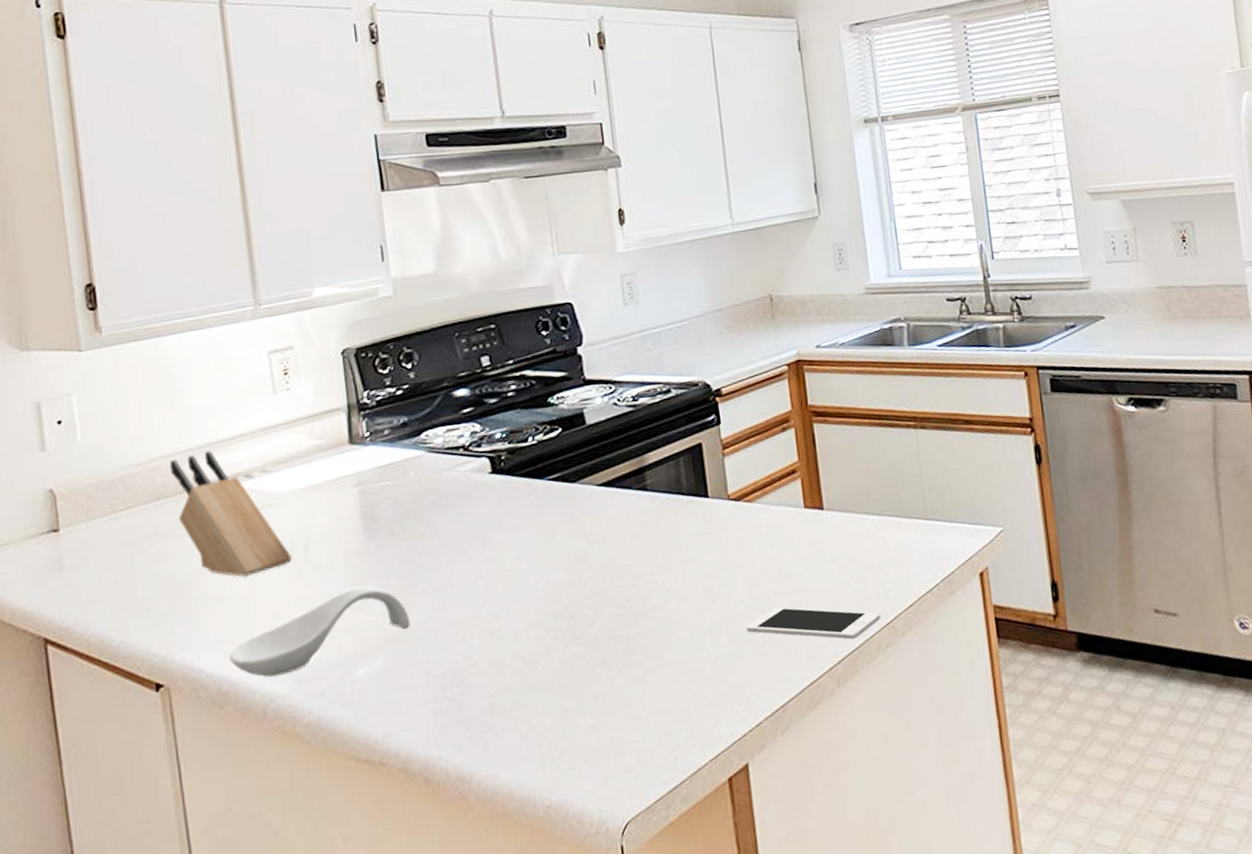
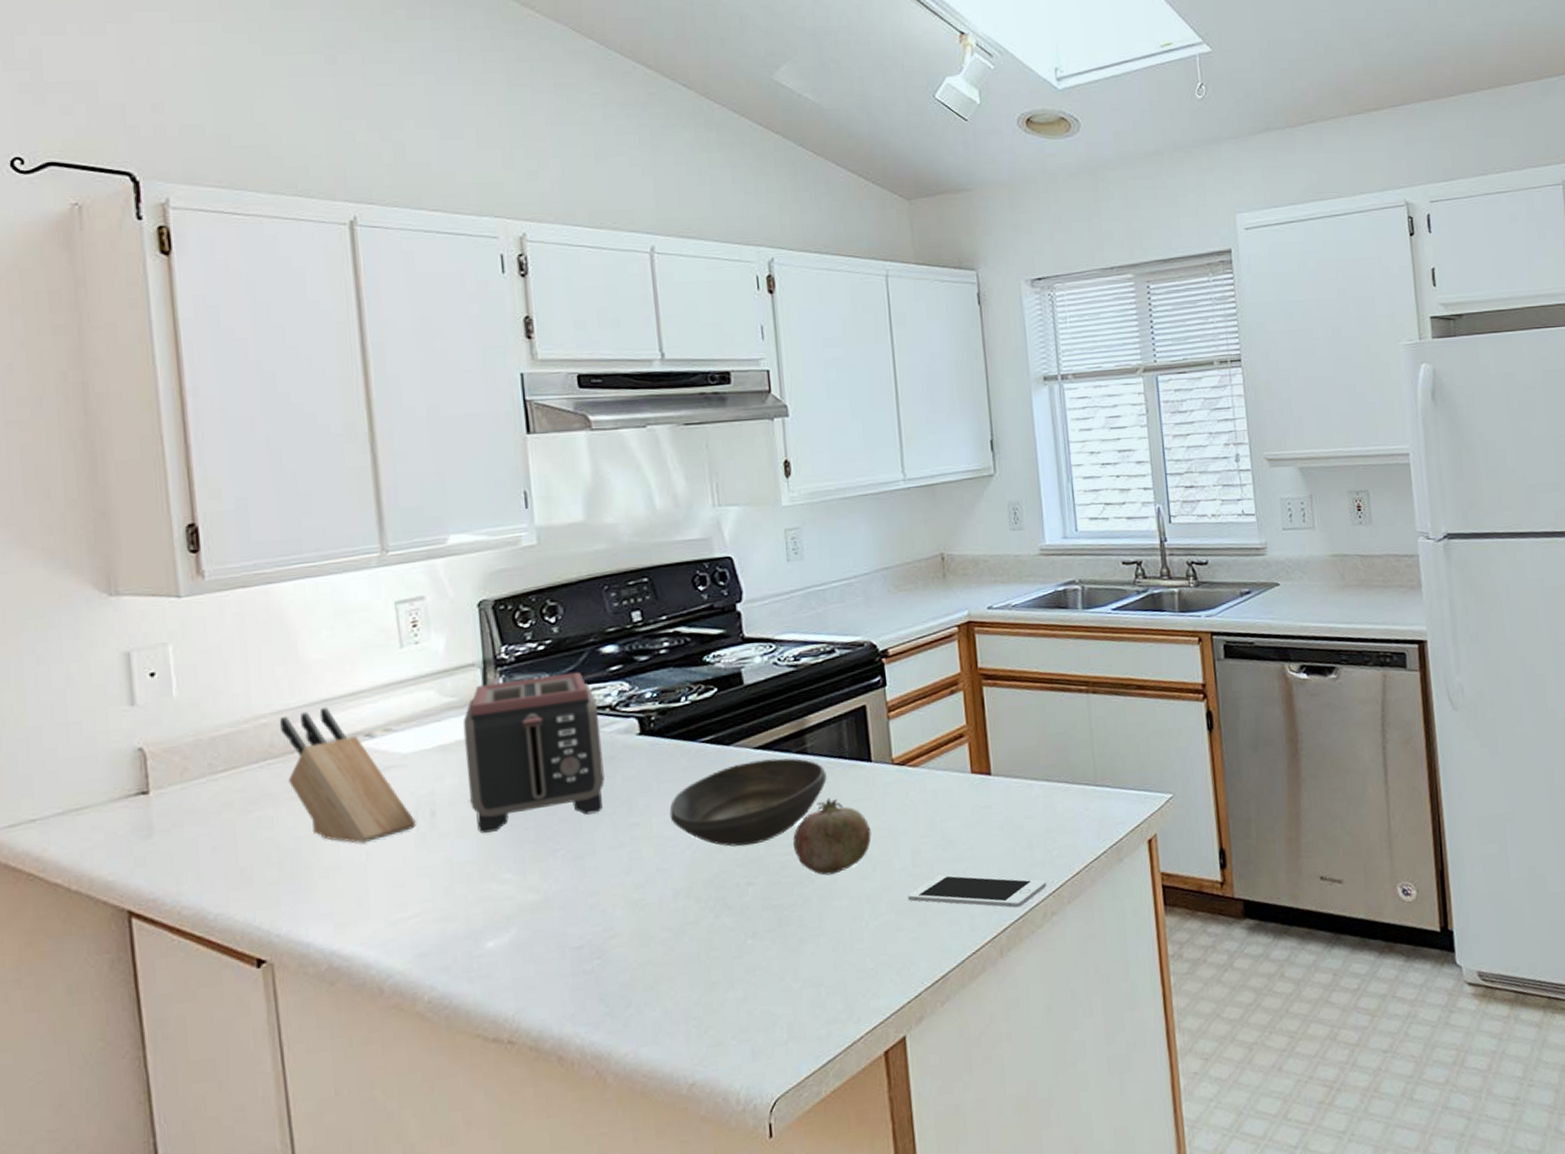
spoon rest: present [229,587,410,677] -> none [342,855,546,951]
toaster: none [331,414,460,567] -> present [463,672,605,833]
bowl: none [520,494,667,580] -> present [669,758,827,847]
fruit: none [636,532,711,608] -> present [793,797,872,876]

